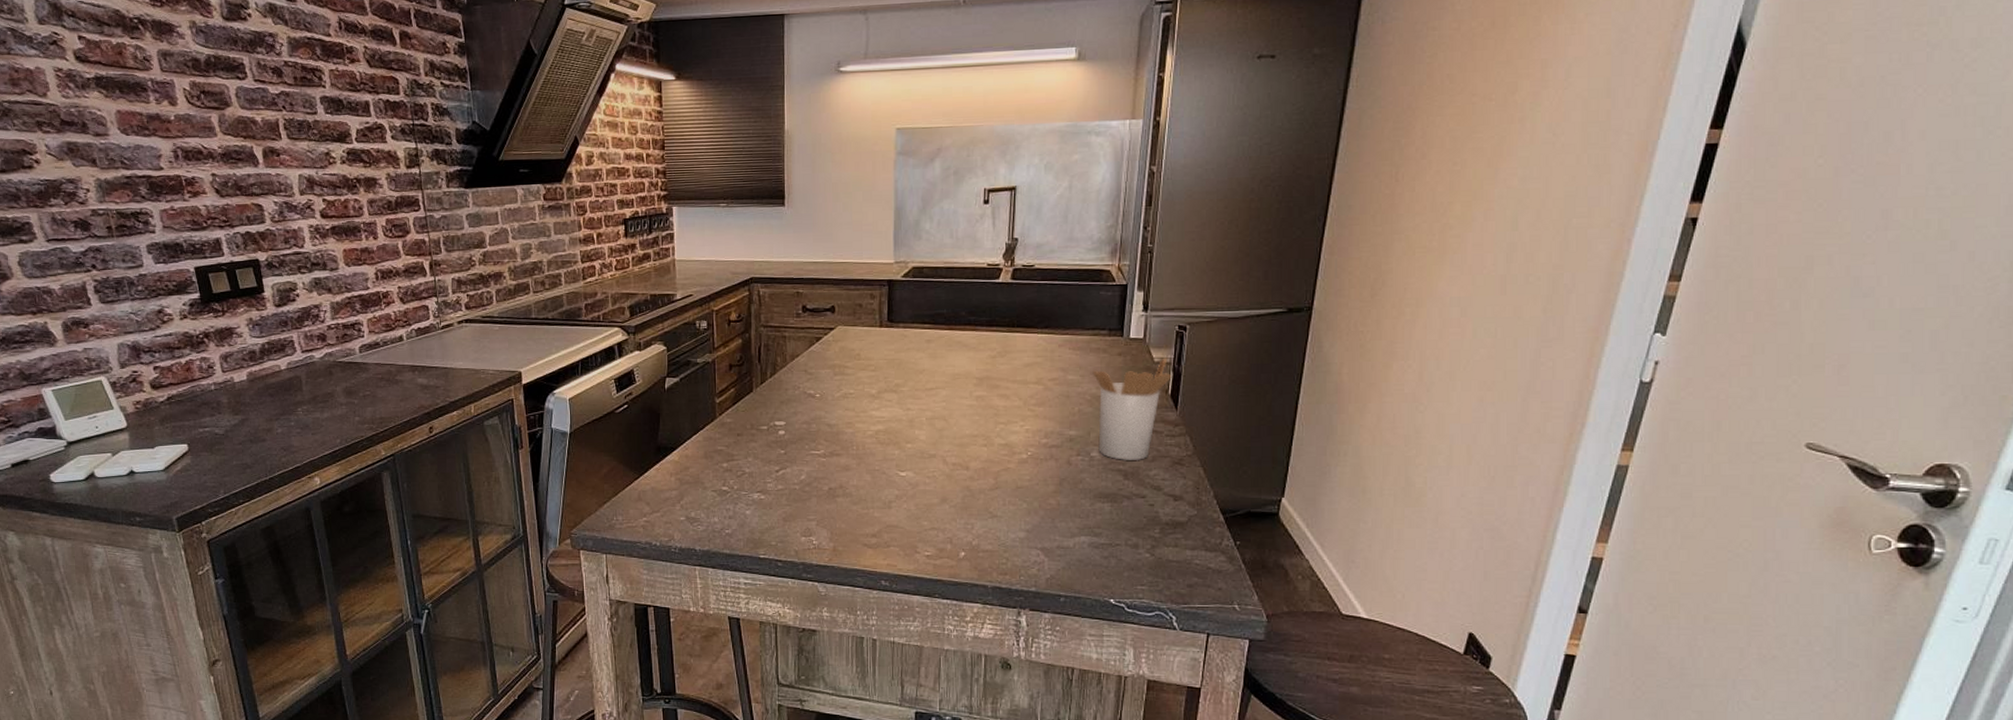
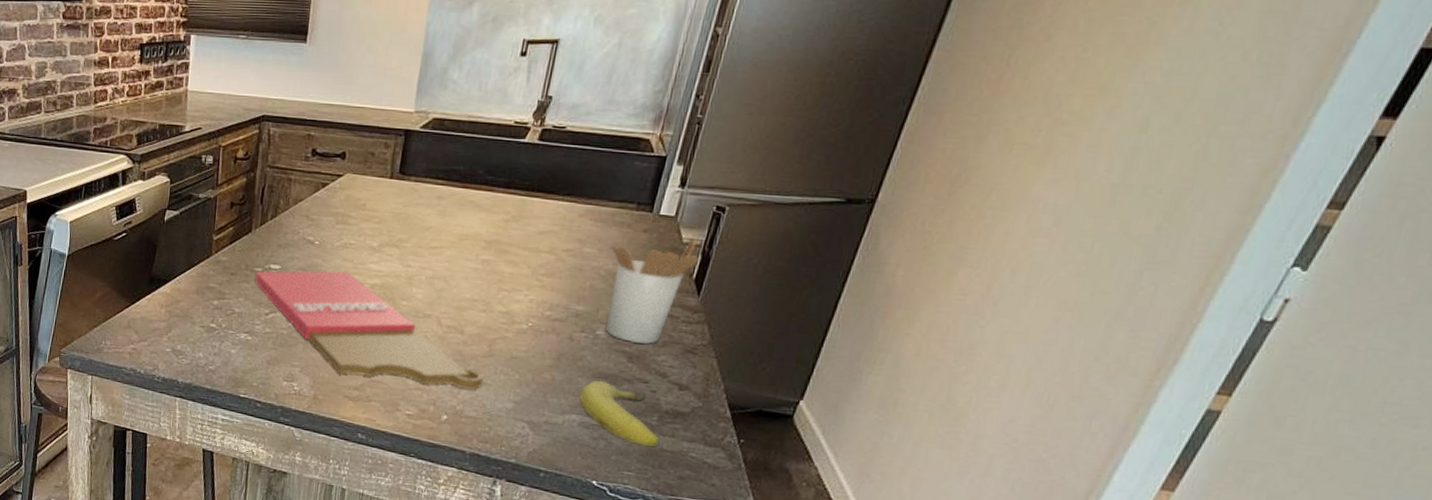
cutting board: none [761,420,994,524] -> present [255,270,484,390]
fruit: none [1085,501,1165,559] -> present [579,380,660,447]

